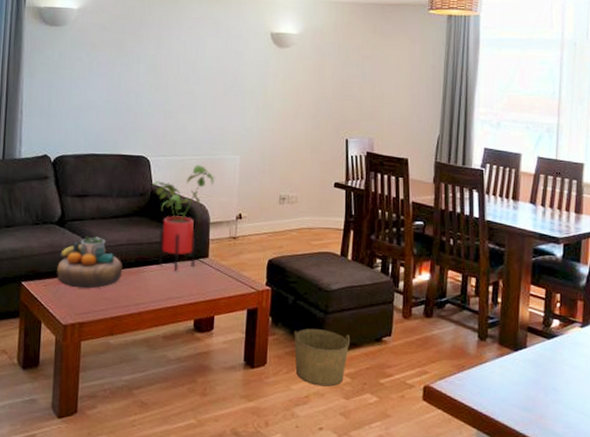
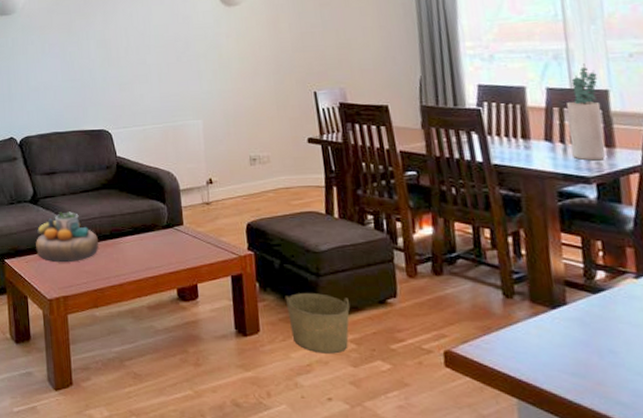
house plant: present [152,164,215,271] -> none [117,132,180,240]
vase: none [549,138,577,224] -> present [566,63,606,161]

